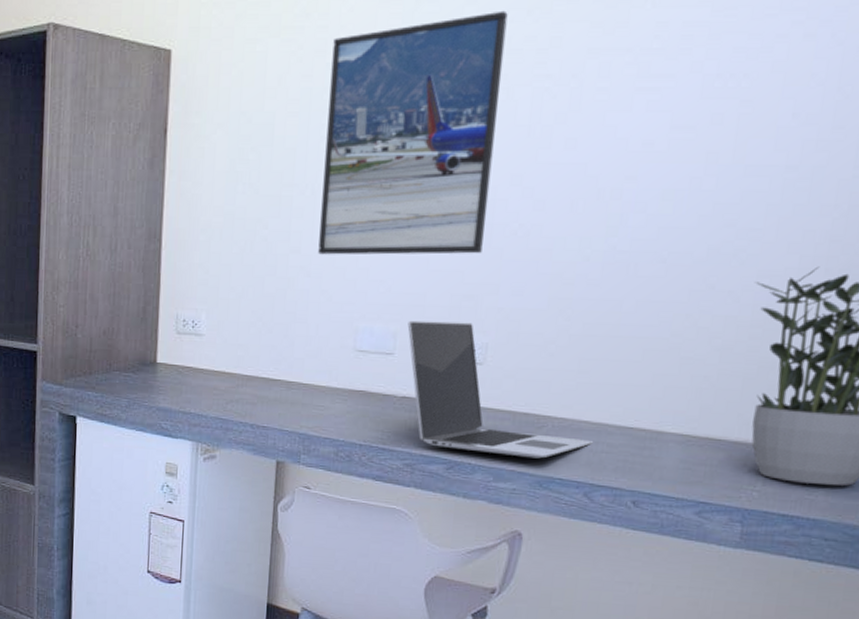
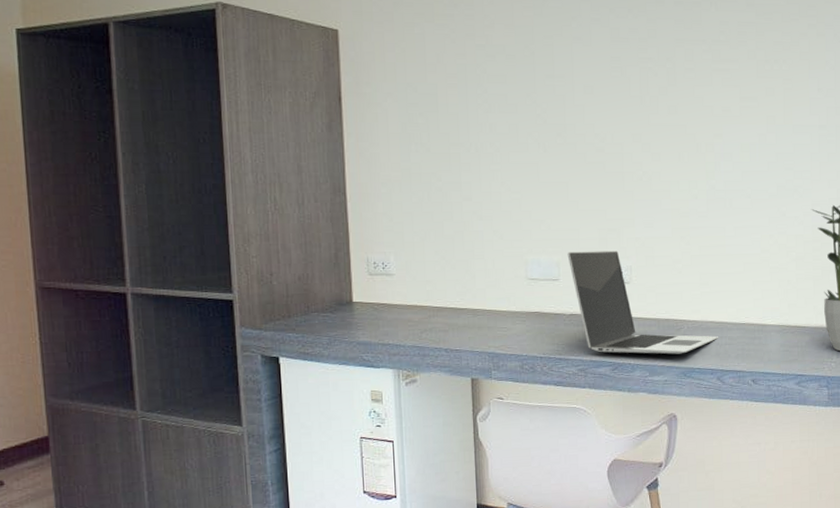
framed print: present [318,10,508,255] -> none [480,8,618,201]

